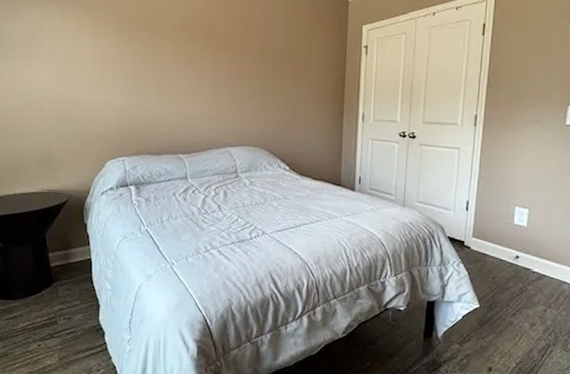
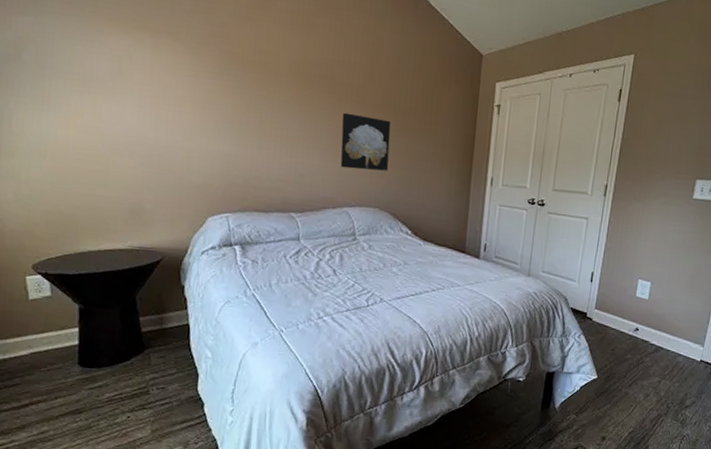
wall art: none [222,61,267,112] -> present [340,112,391,171]

